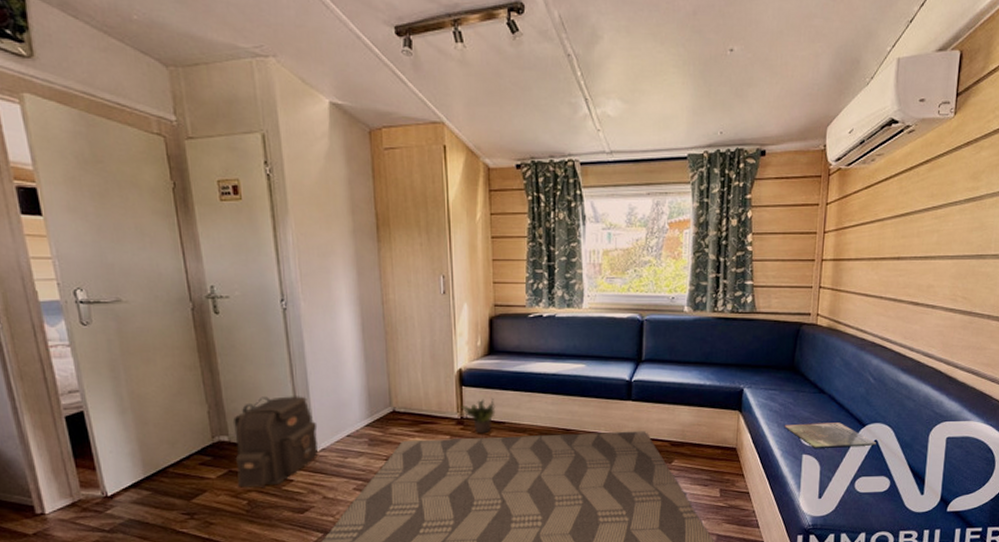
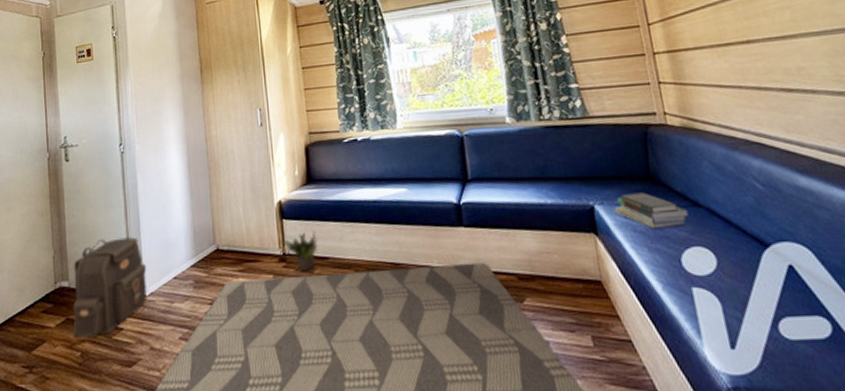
books: none [759,380,815,410] -> present [614,192,689,229]
magazine: present [784,422,877,448] -> none [657,243,793,278]

